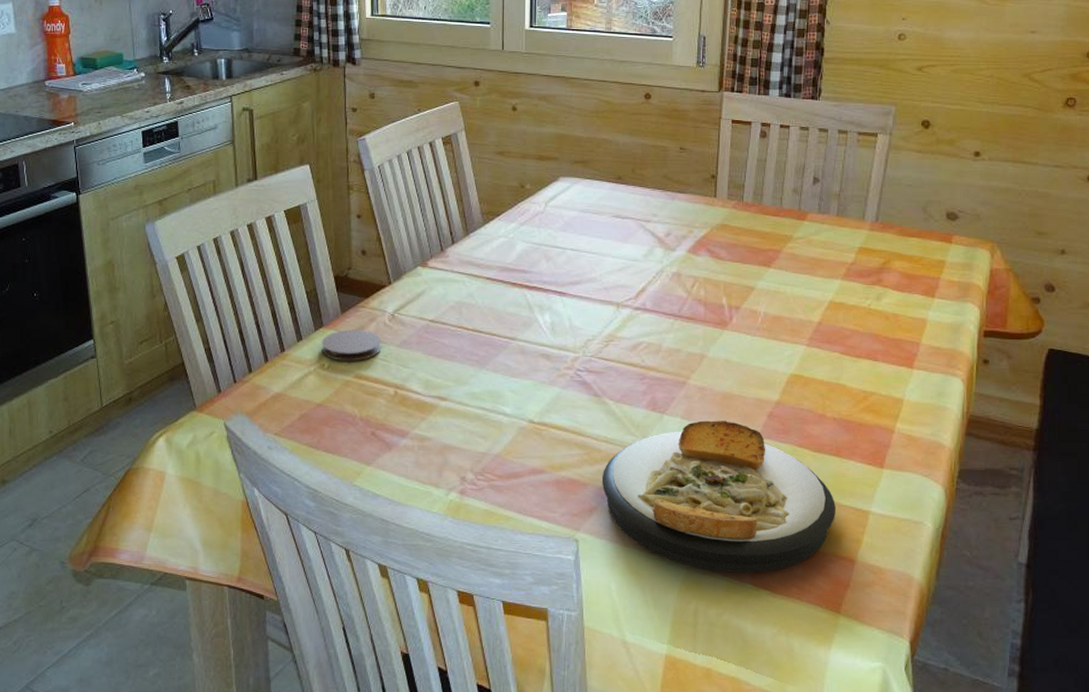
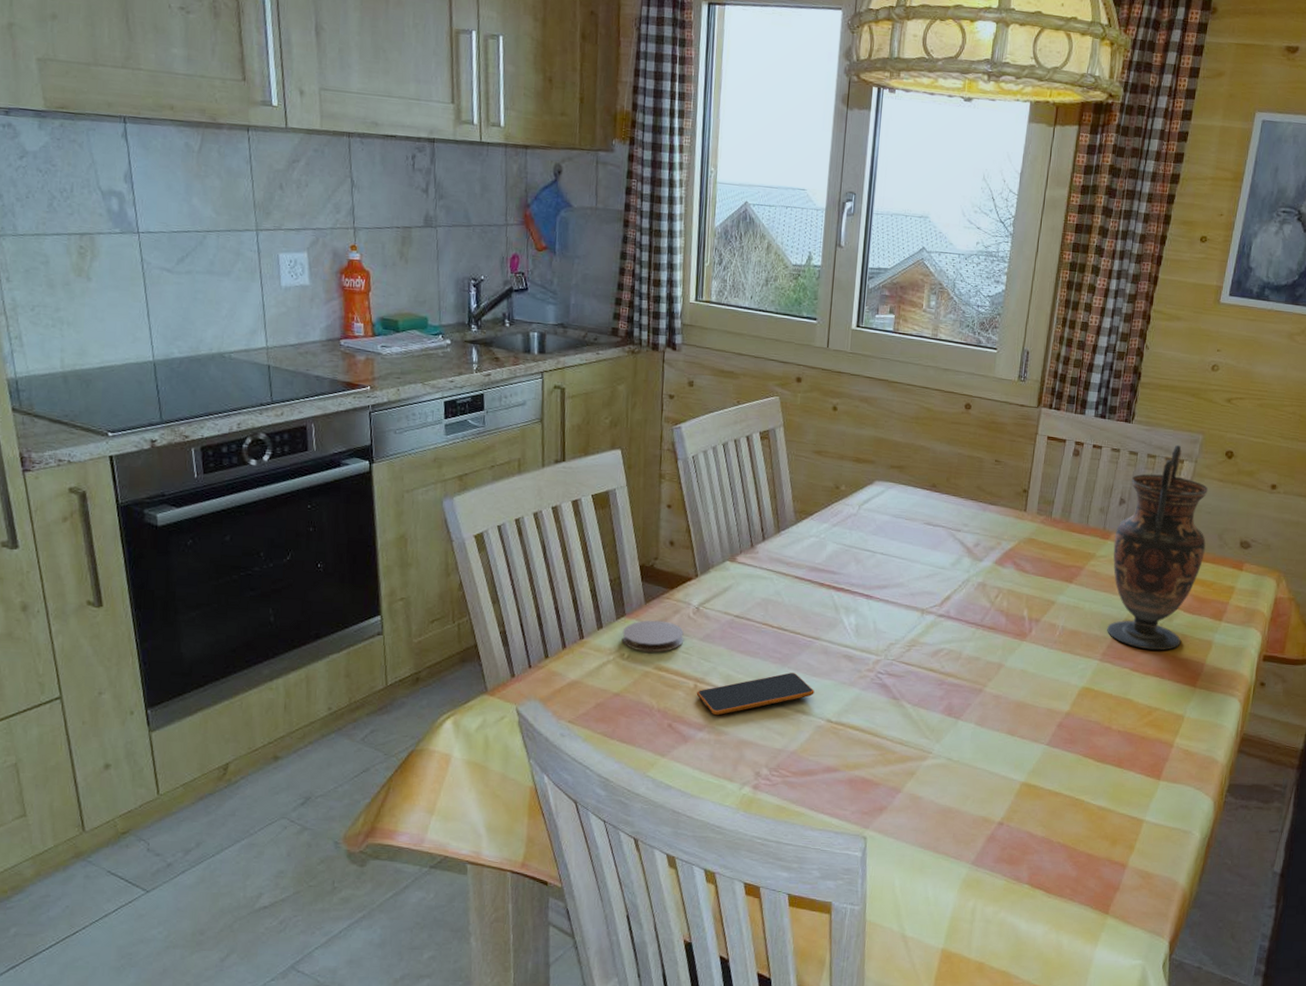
smartphone: none [397,375,514,422] -> present [696,672,815,716]
plate: present [601,420,835,573] -> none [893,727,1113,874]
vase: none [811,118,909,332] -> present [1107,445,1209,651]

